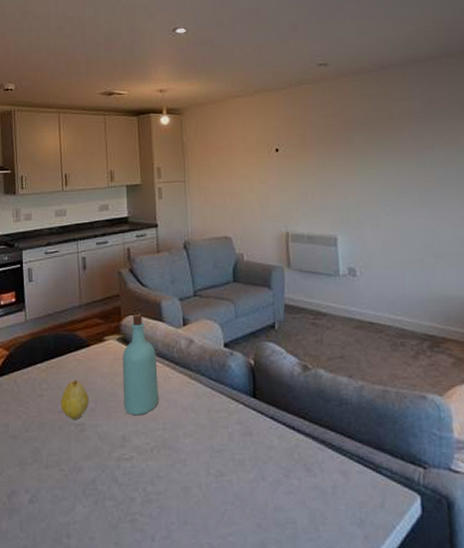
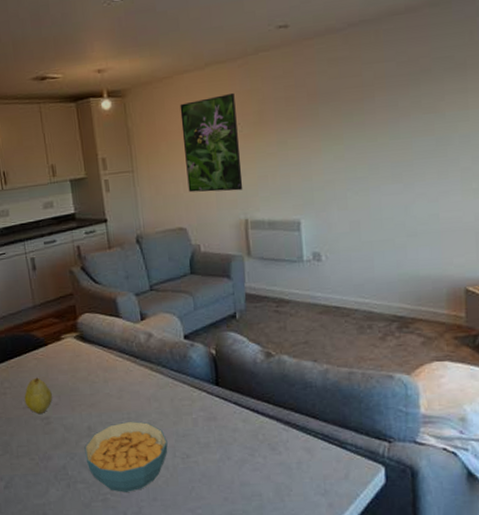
cereal bowl: none [117,432,202,513] -> present [84,421,168,492]
bottle: present [122,313,158,416] -> none [81,310,121,408]
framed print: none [230,117,285,205] -> present [180,92,243,193]

